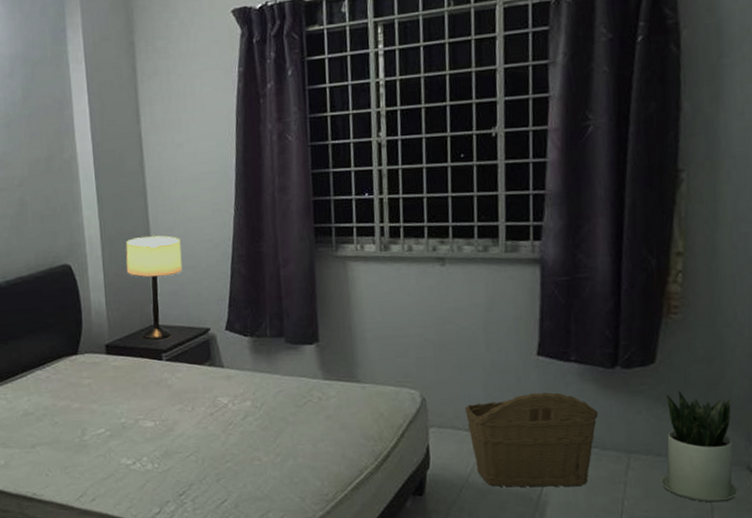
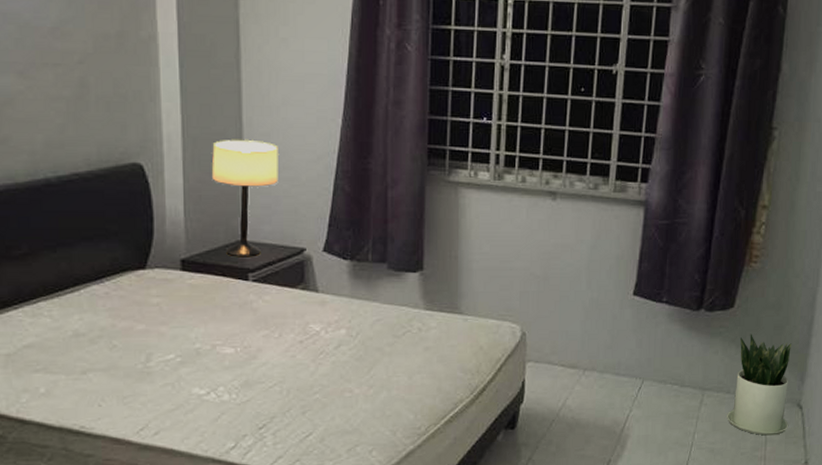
wicker basket: present [465,392,598,487] -> none [562,331,681,422]

